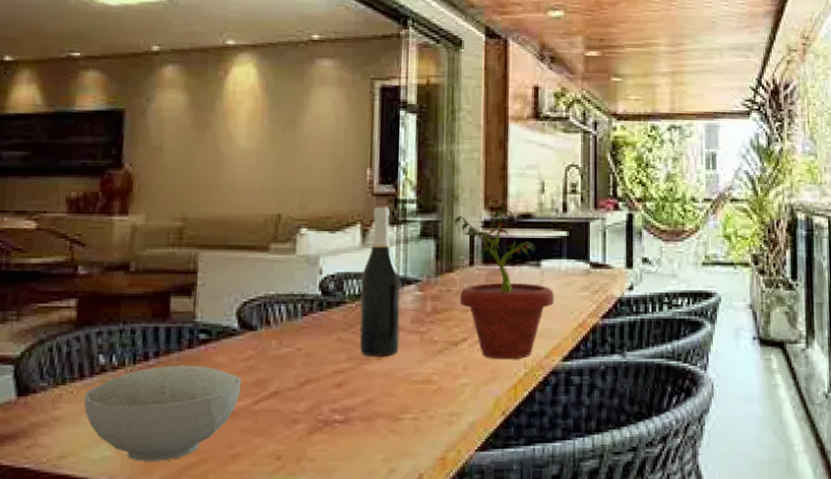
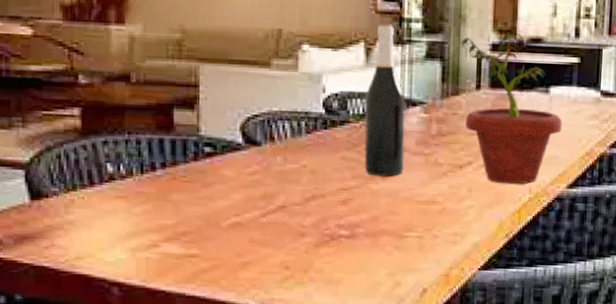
bowl: present [84,365,242,462] -> none [95,176,249,266]

